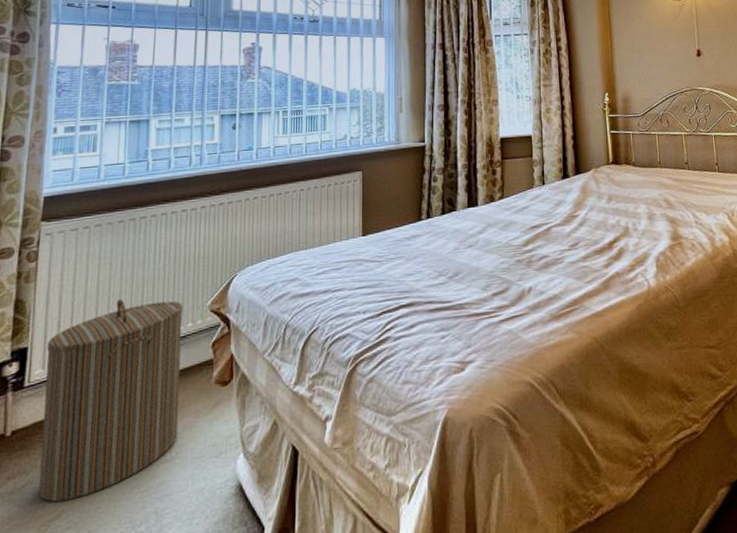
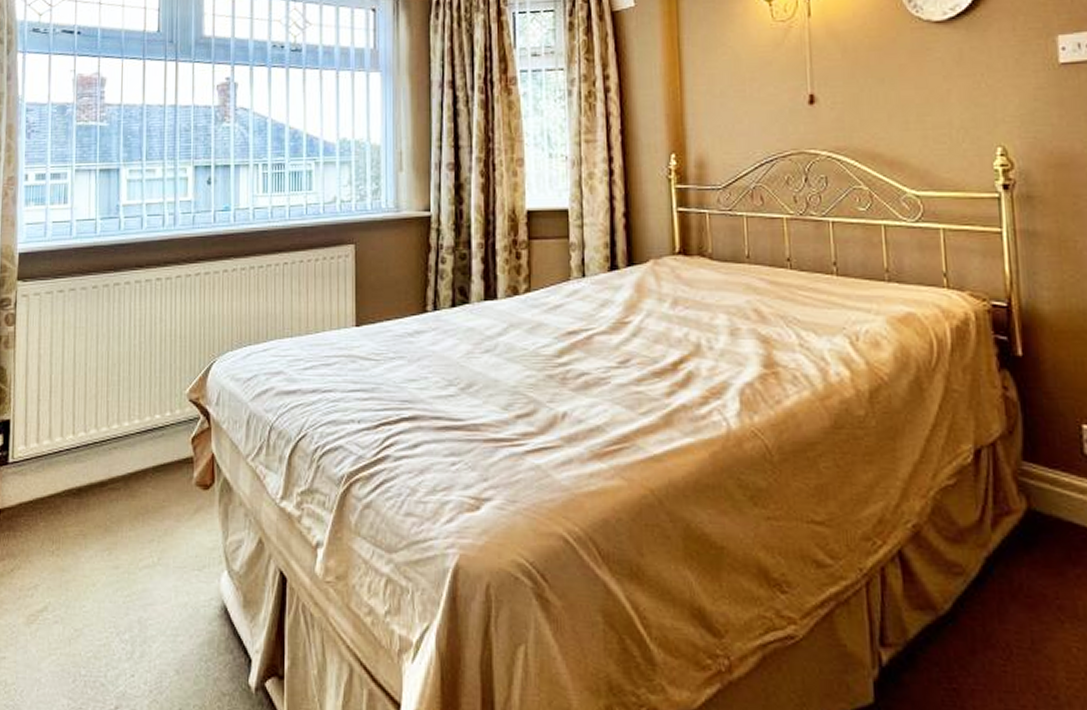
laundry hamper: present [38,298,183,502] -> none [26,375,161,593]

